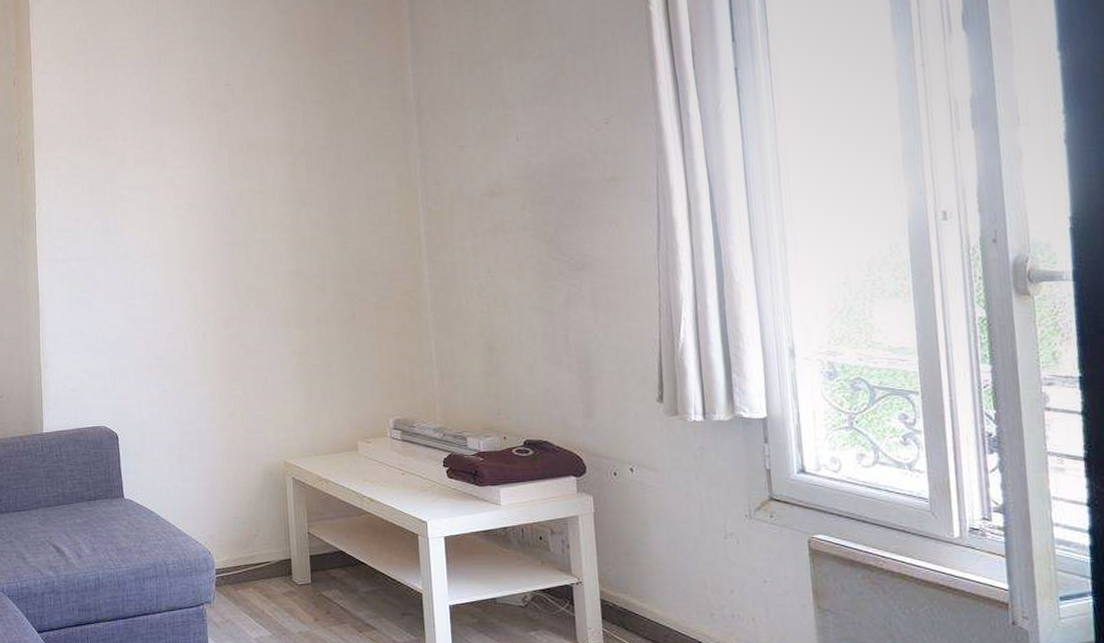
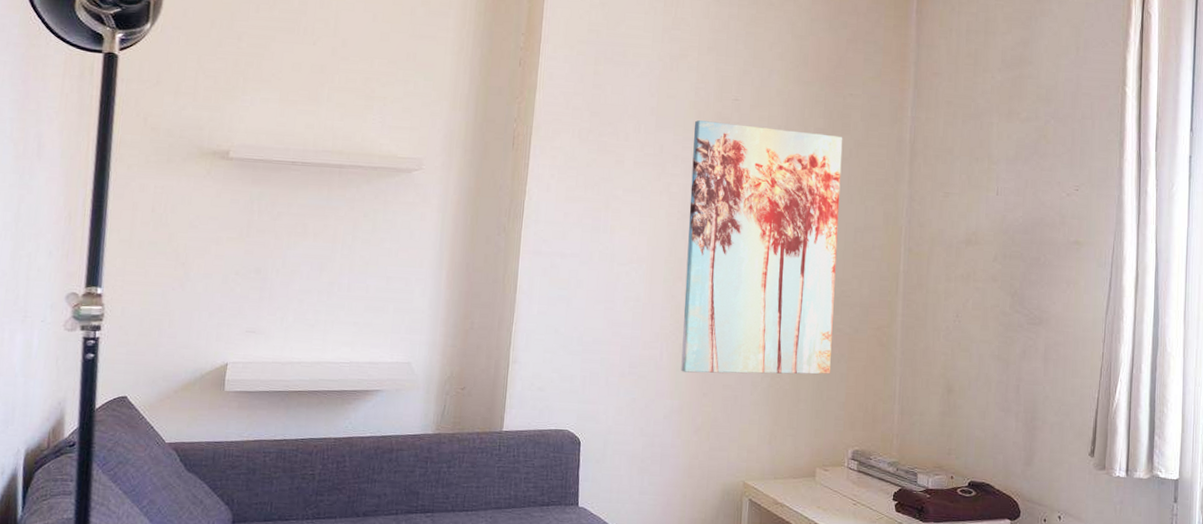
wall art: none [190,105,361,359] -> present [681,120,843,375]

